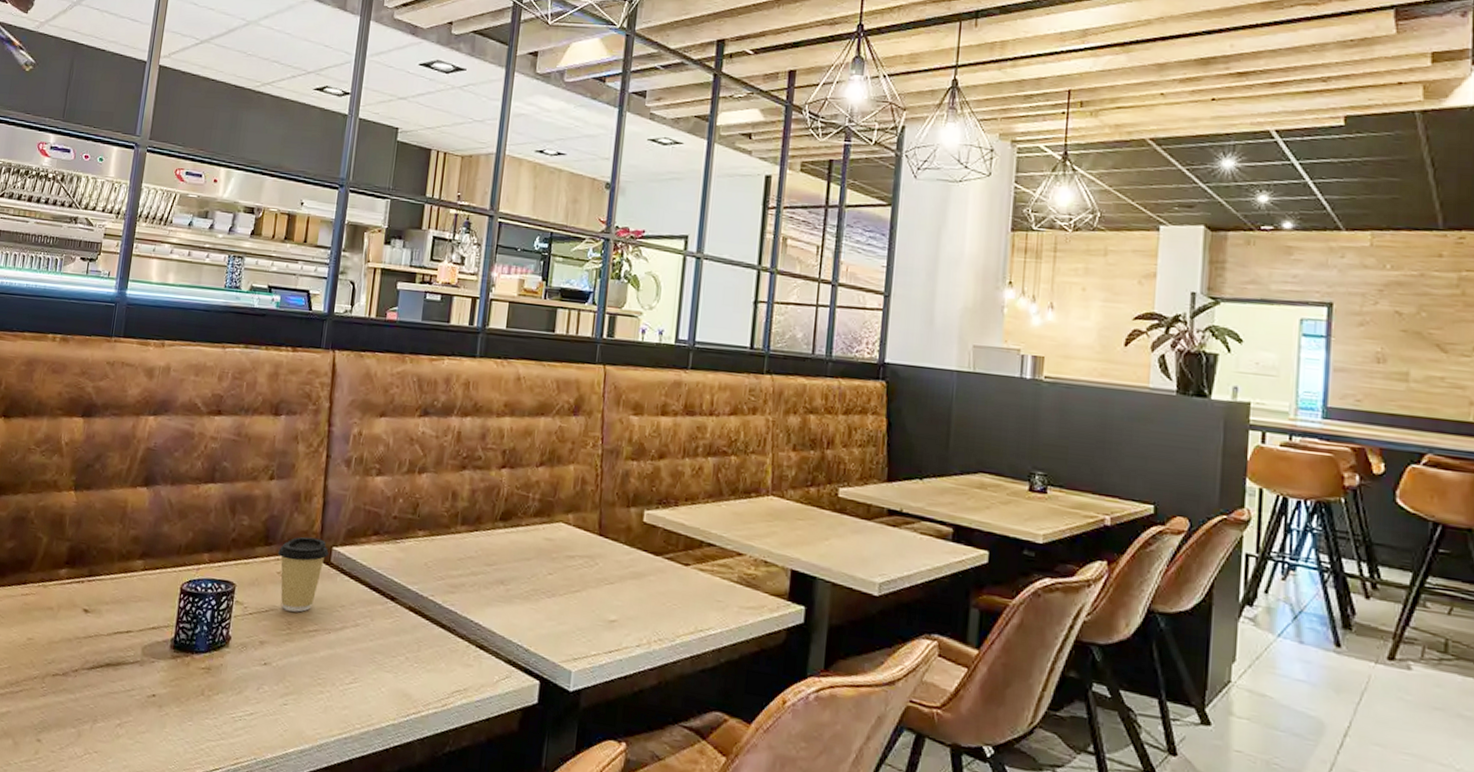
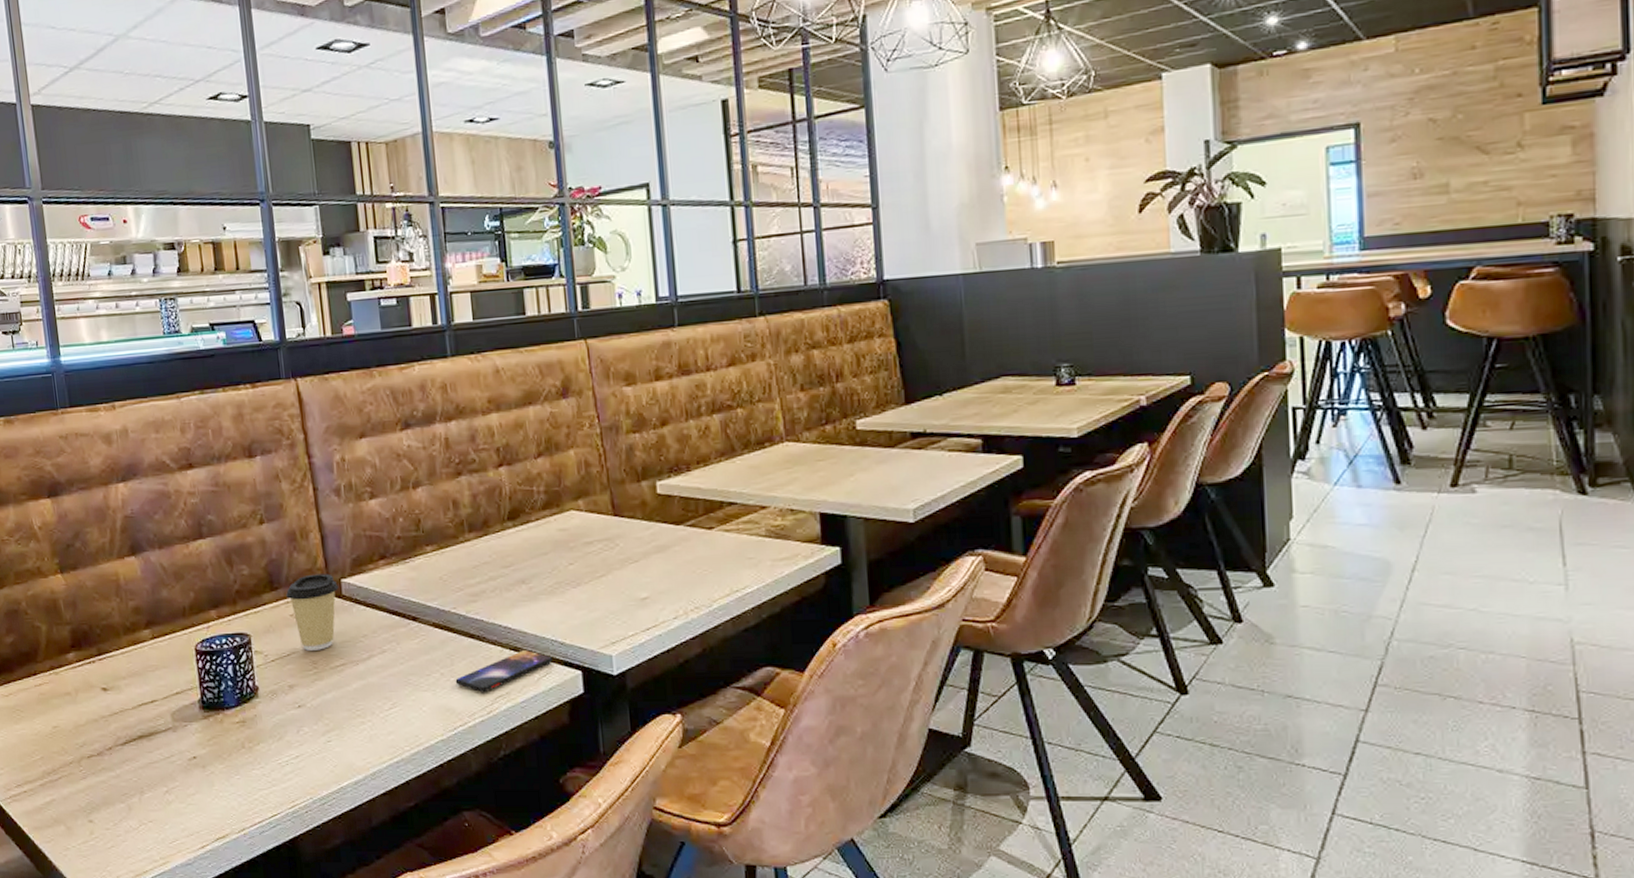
smartphone: none [418,649,514,685] -> present [455,650,553,693]

